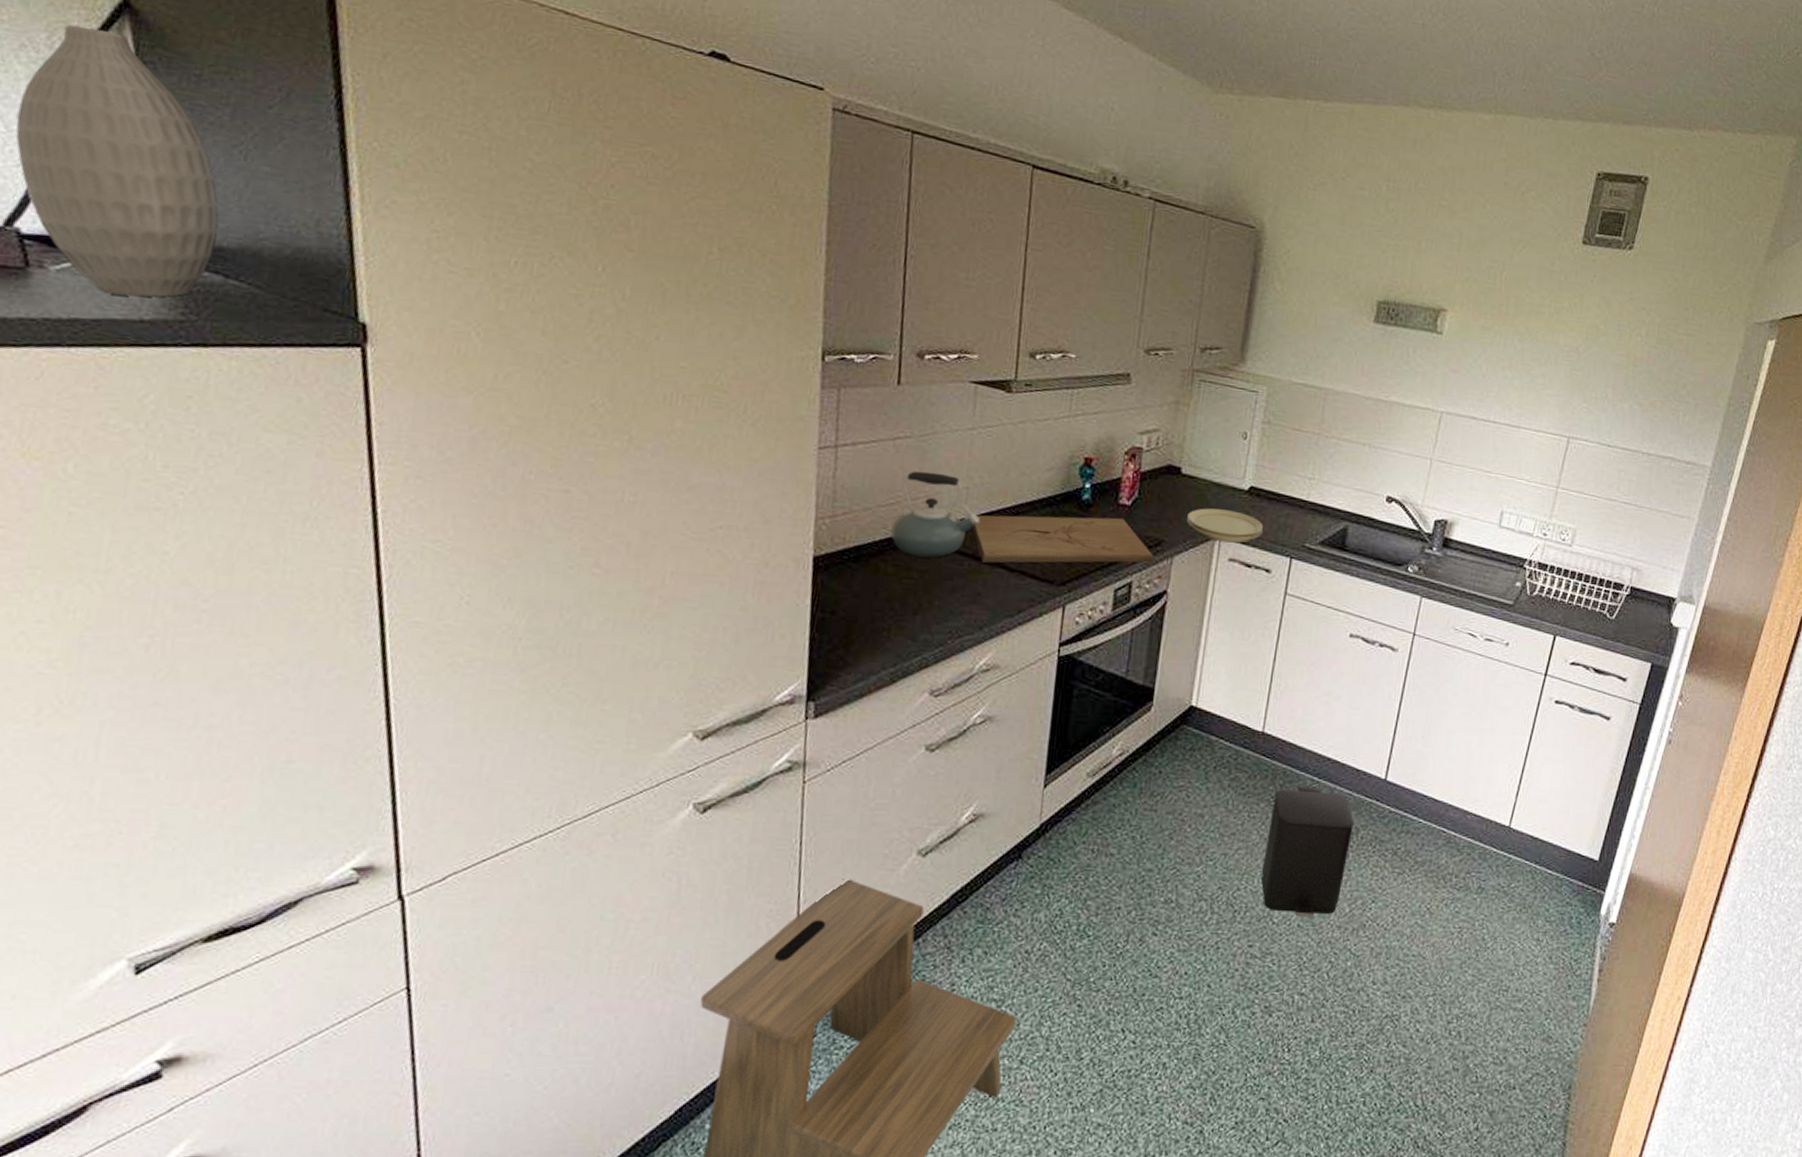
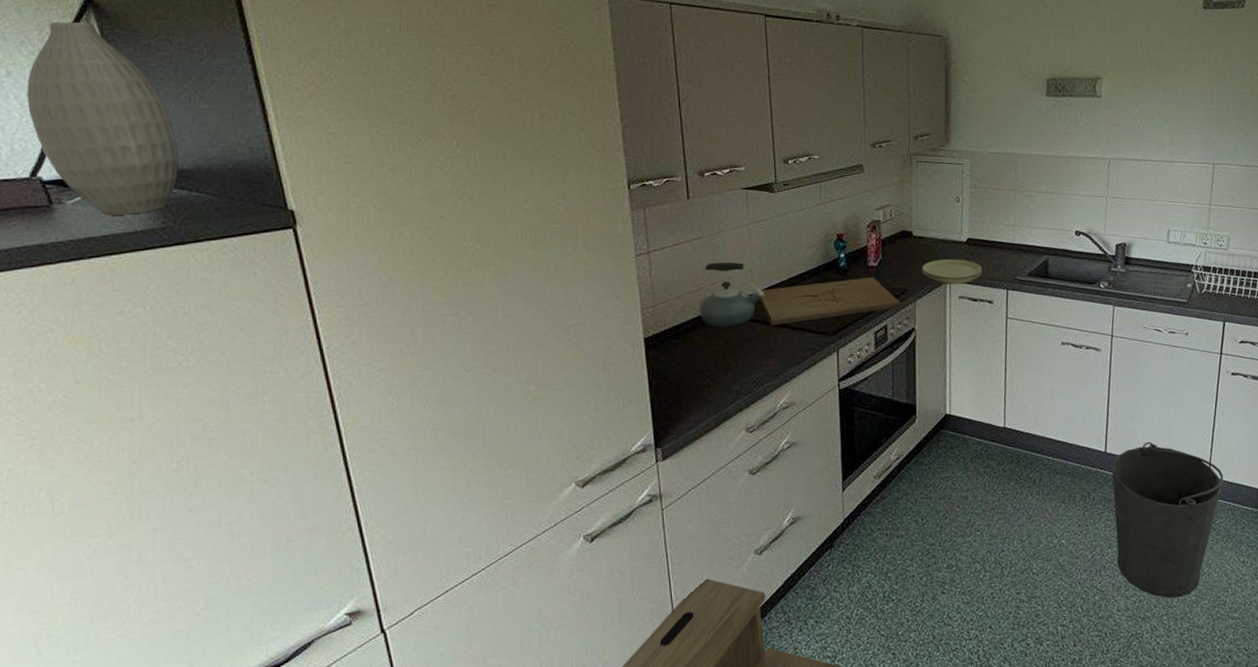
pedal bin: present [1261,785,1355,918] -> none [1019,464,1086,567]
bucket: none [1381,773,1528,974] -> present [1112,441,1224,598]

